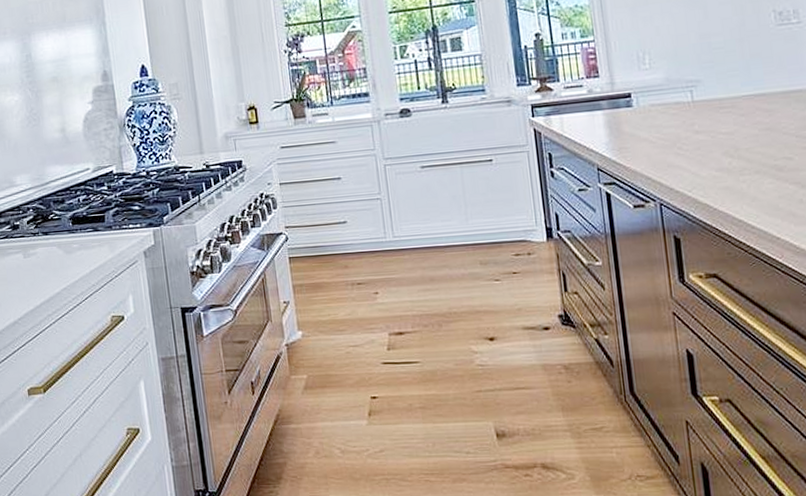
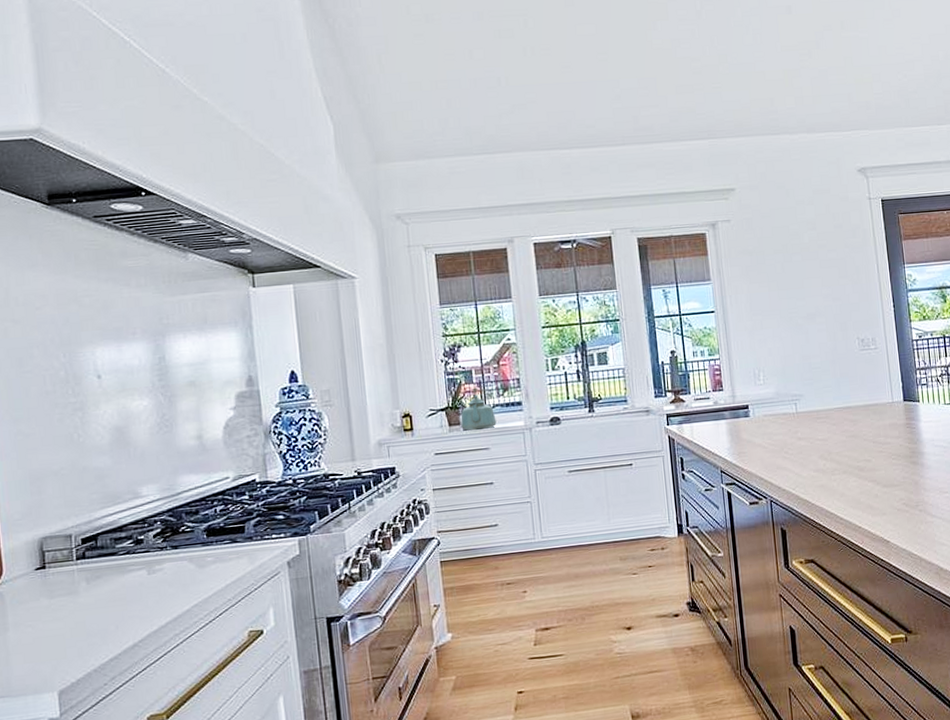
kettle: none [305,78,343,124] -> present [460,387,497,432]

